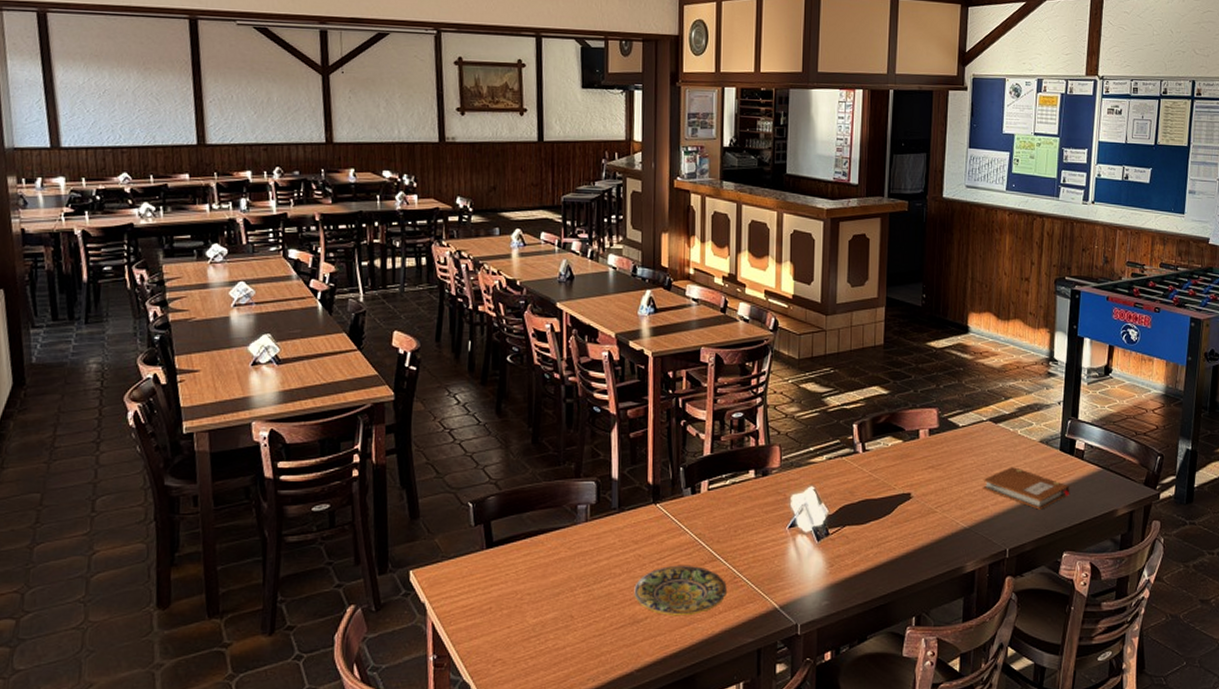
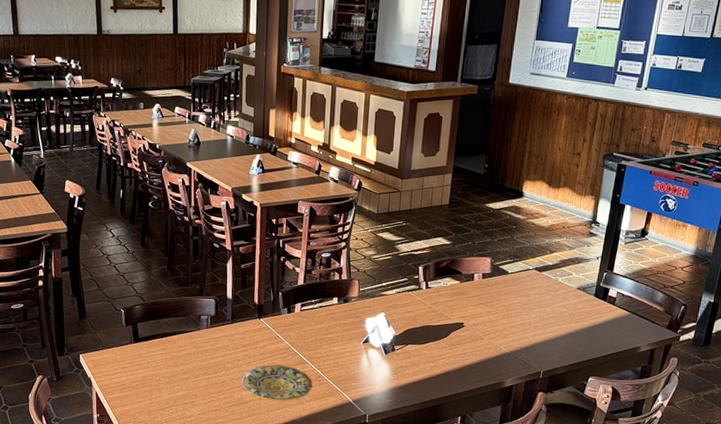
notebook: present [983,467,1070,510] -> none [525,307,601,343]

